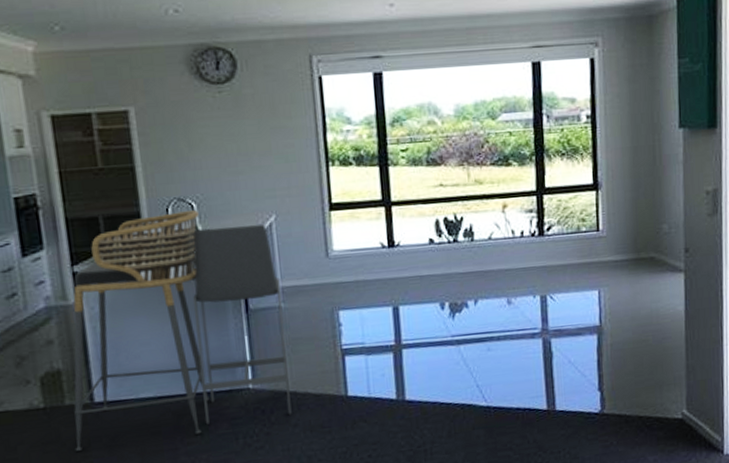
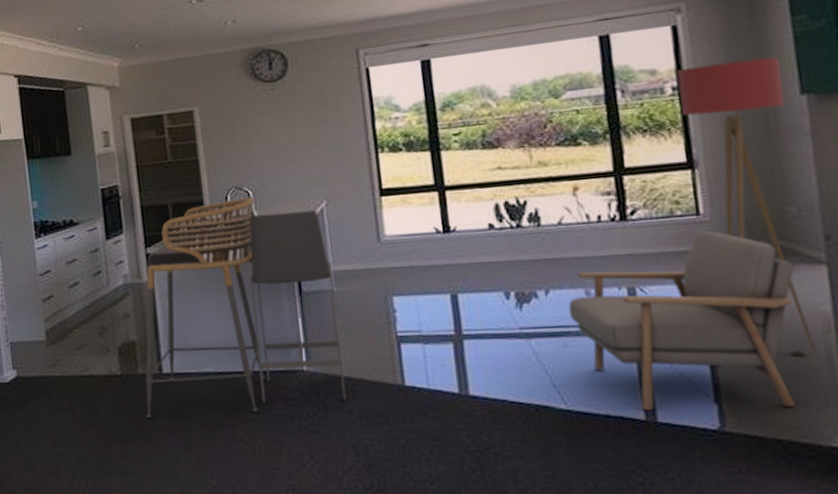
armchair: none [492,244,662,402] -> present [568,230,795,411]
floor lamp: none [591,93,671,348] -> present [676,57,816,356]

